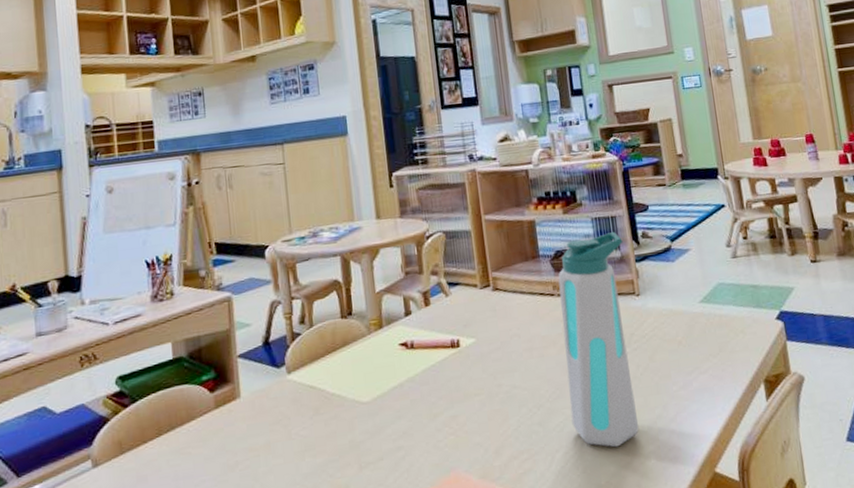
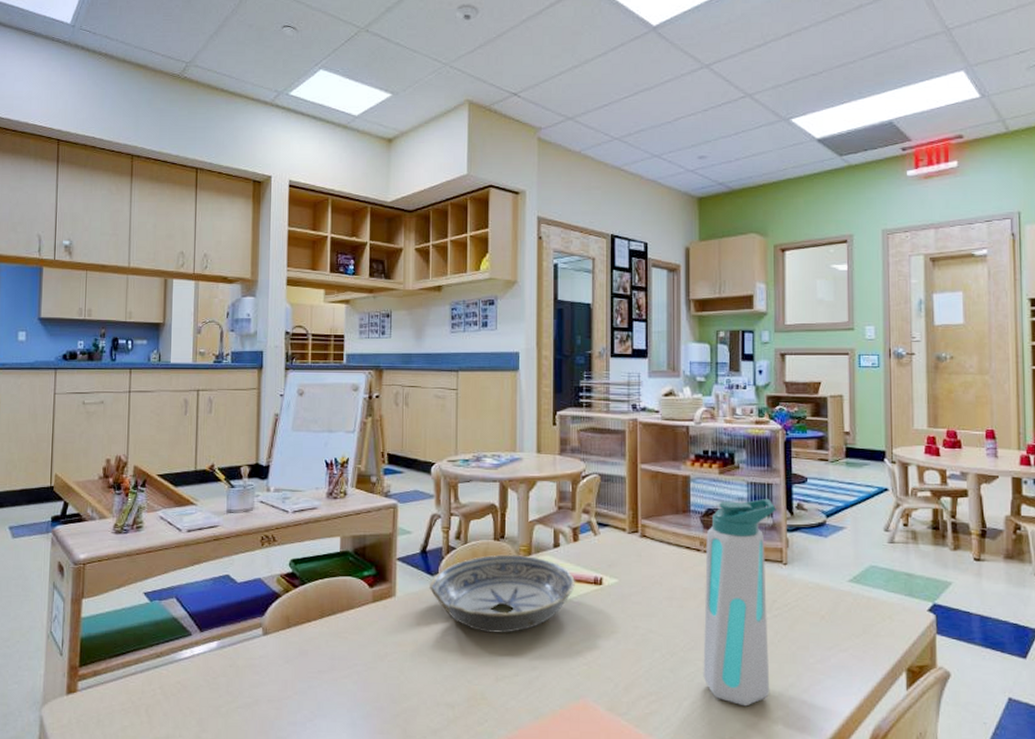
bowl: none [277,329,432,420] -> present [430,554,575,633]

